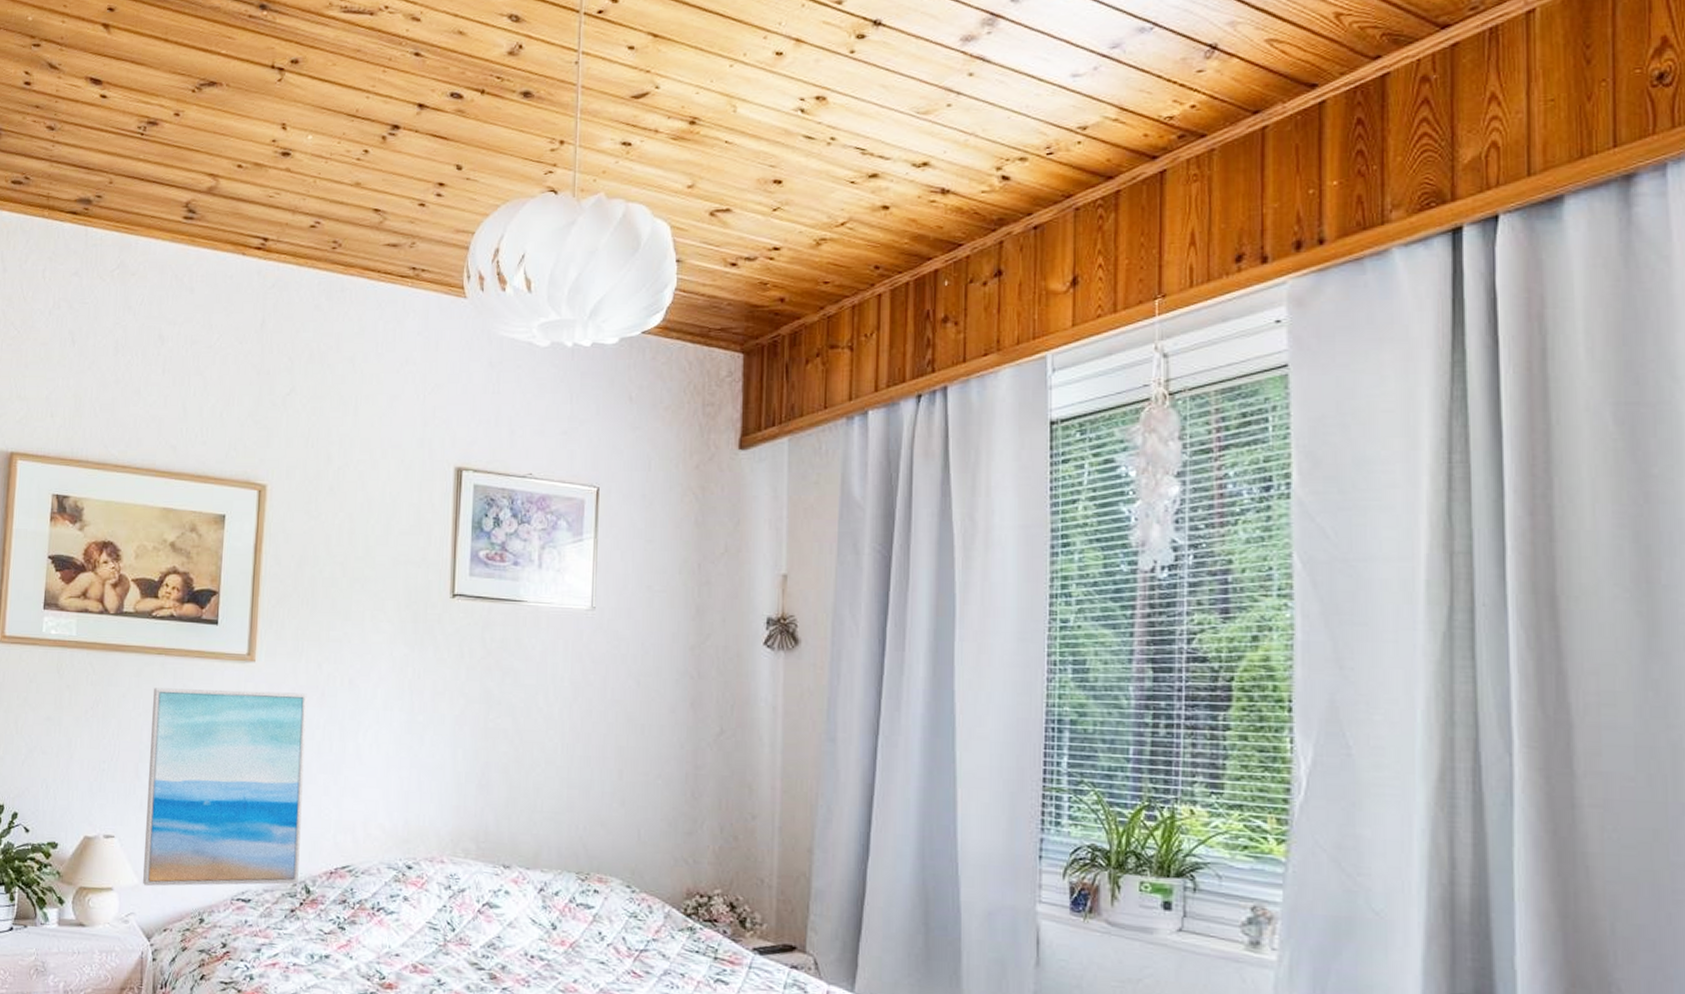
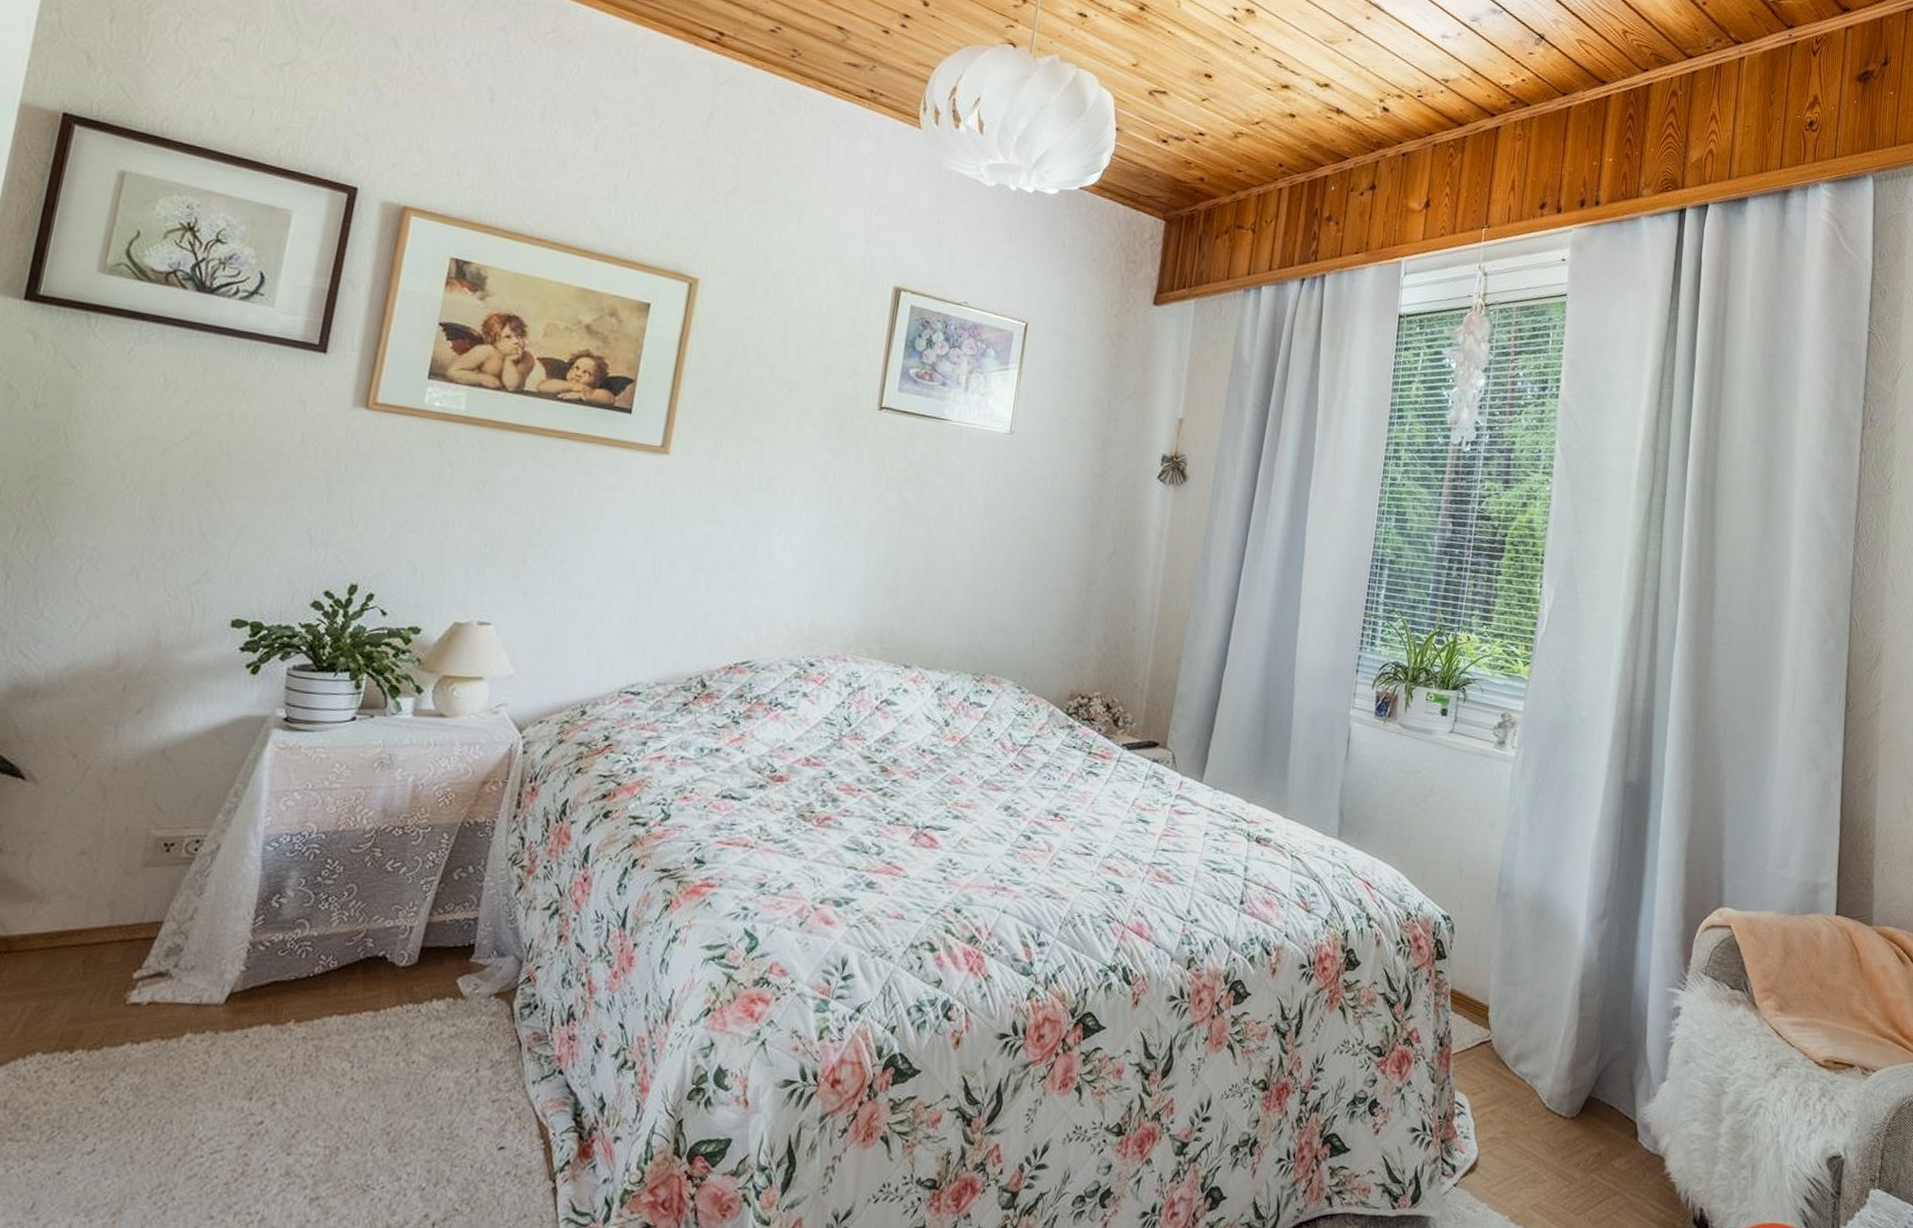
wall art: present [143,688,307,887] -> none [519,472,722,678]

